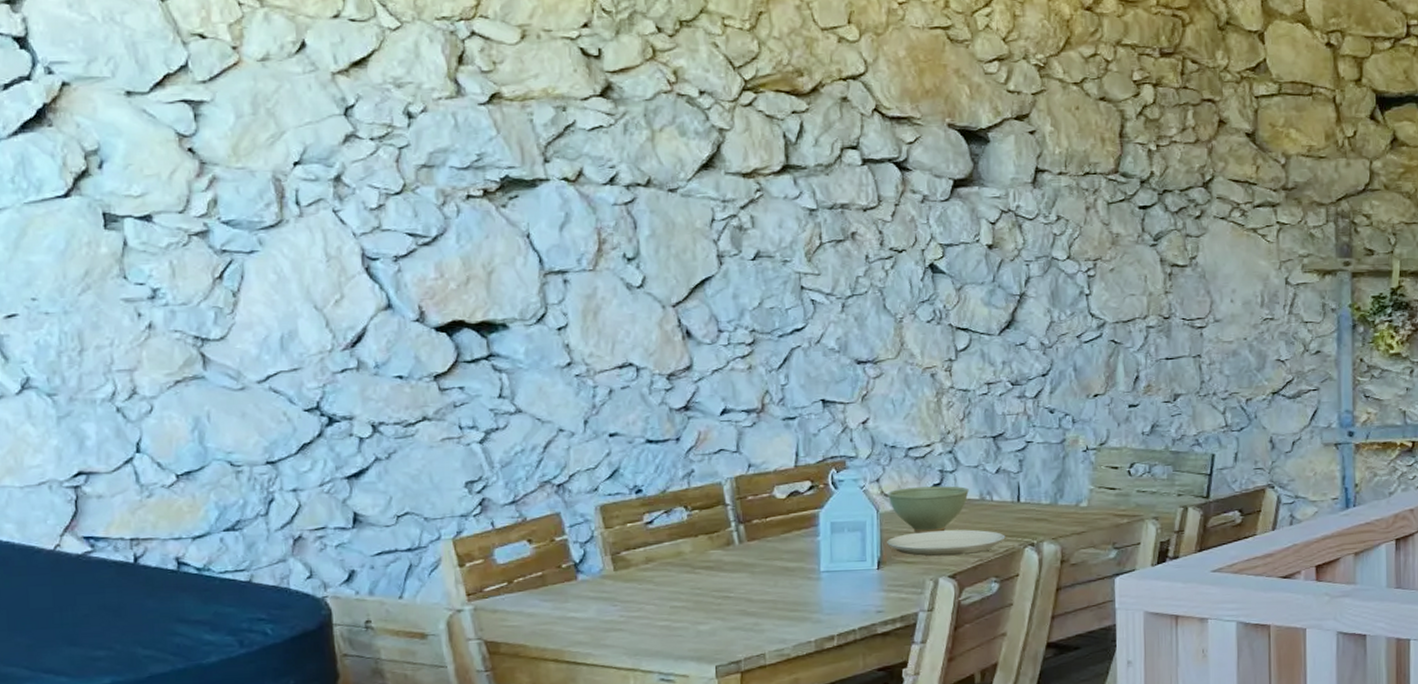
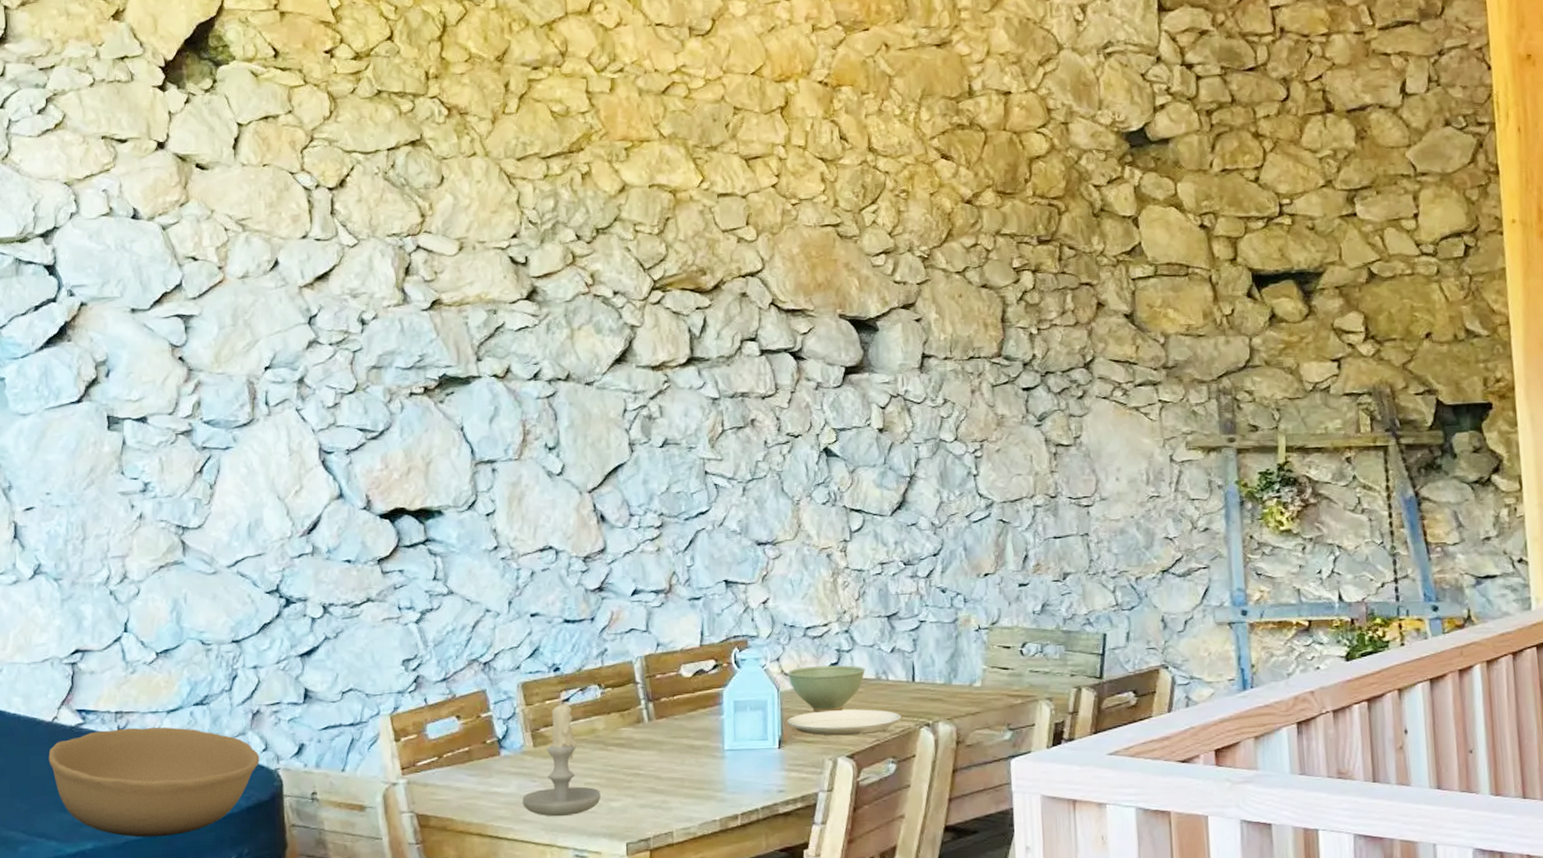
bowl: none [52,554,304,671] -> present [48,727,260,838]
candle: none [602,522,688,641] -> present [522,699,601,817]

